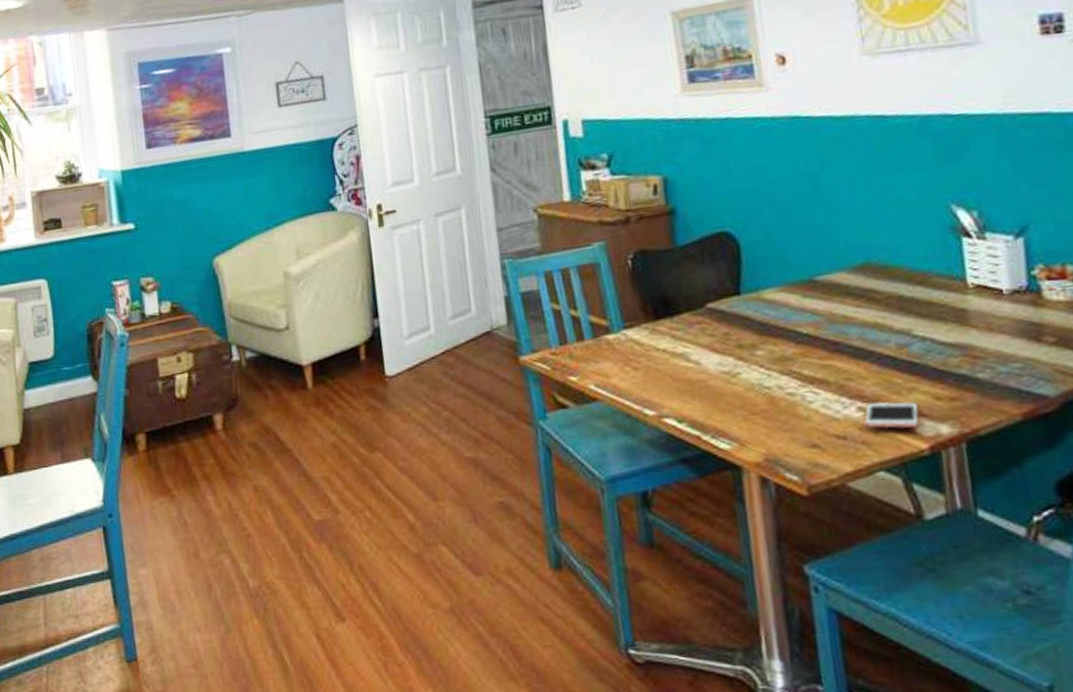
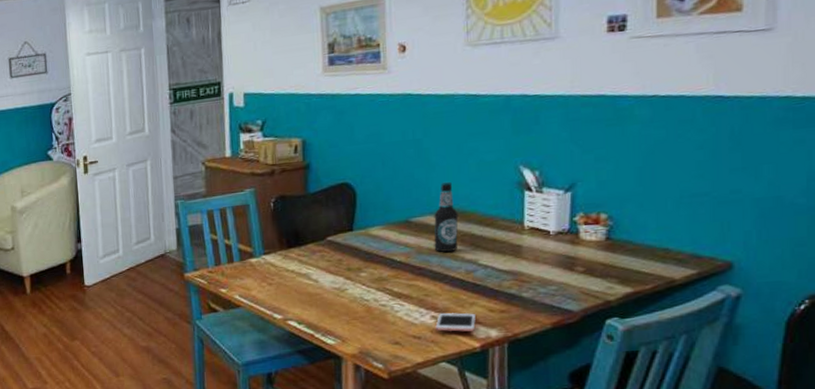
bottle: none [845,227,883,321] -> present [434,181,458,252]

